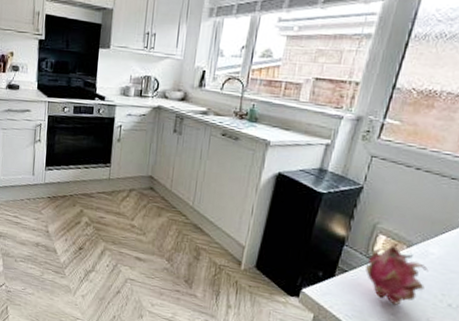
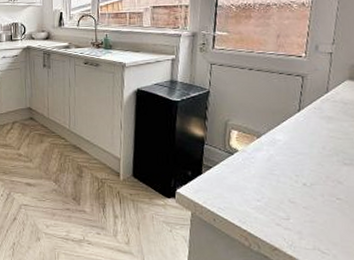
fruit: present [366,242,429,305] -> none [227,135,280,192]

